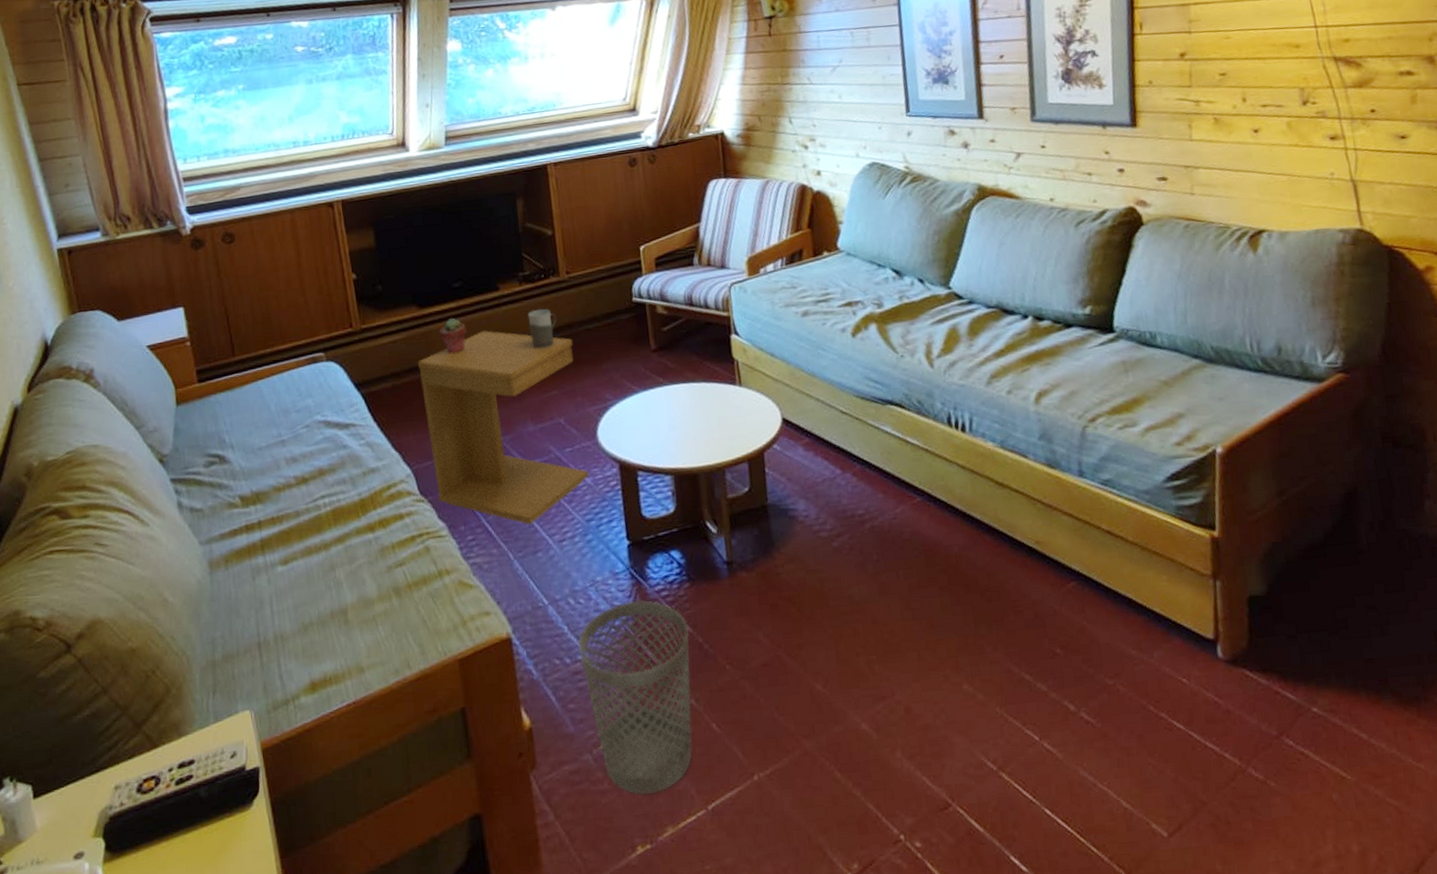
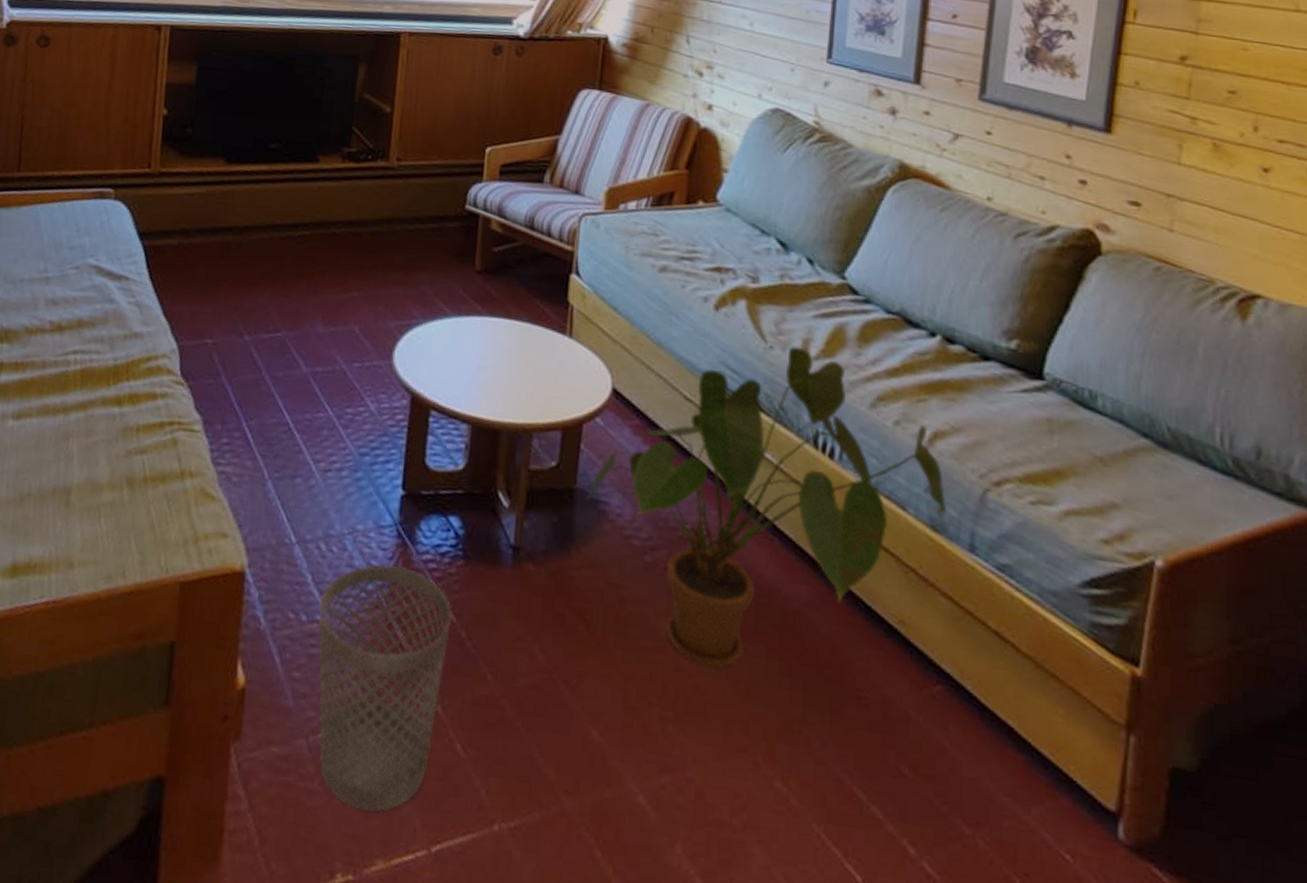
side table: present [418,330,589,524] -> none [199,204,388,442]
potted succulent: present [439,317,467,354] -> none [242,181,273,224]
mug: present [527,308,557,349] -> none [341,193,376,241]
house plant: none [777,350,1057,615] -> present [586,346,946,668]

